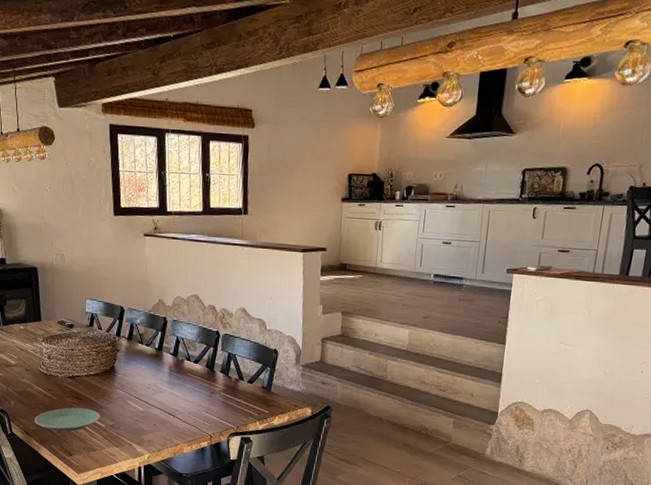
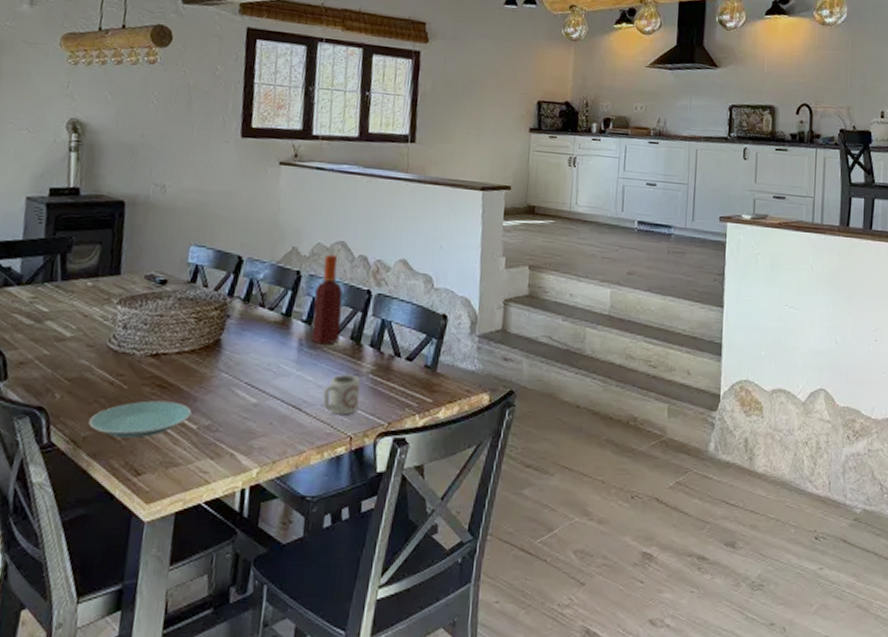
bottle: none [177,304,199,371] -> present [311,254,343,345]
cup: none [189,392,216,421] -> present [322,374,361,415]

